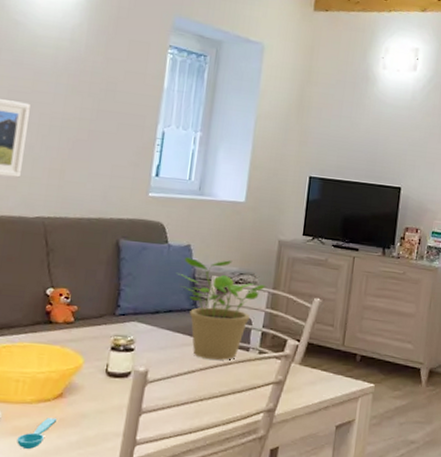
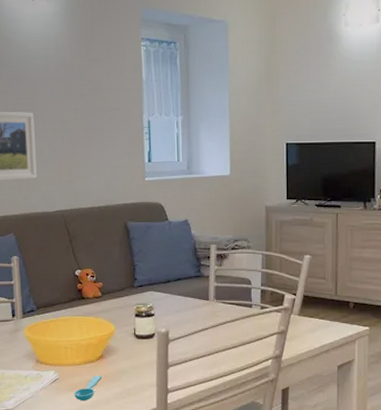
potted plant: present [176,256,265,360] -> none [179,229,259,317]

